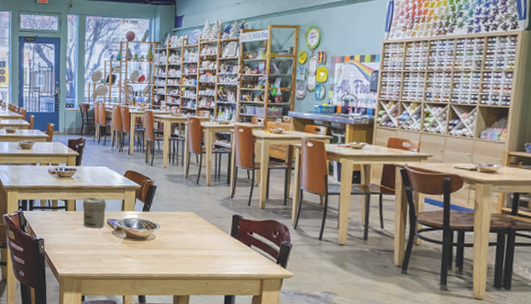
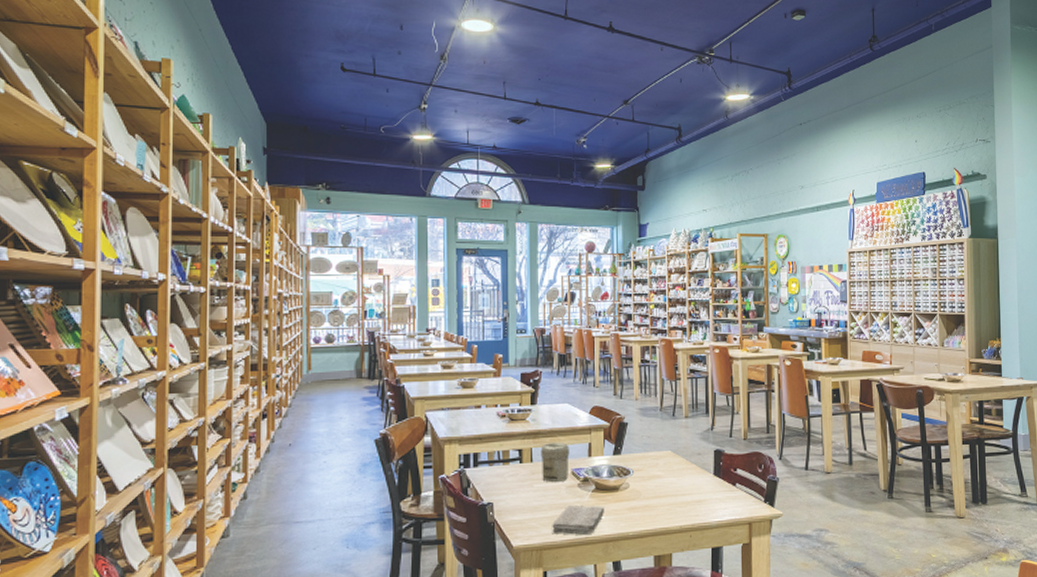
washcloth: none [90,247,133,273] -> present [552,504,604,536]

